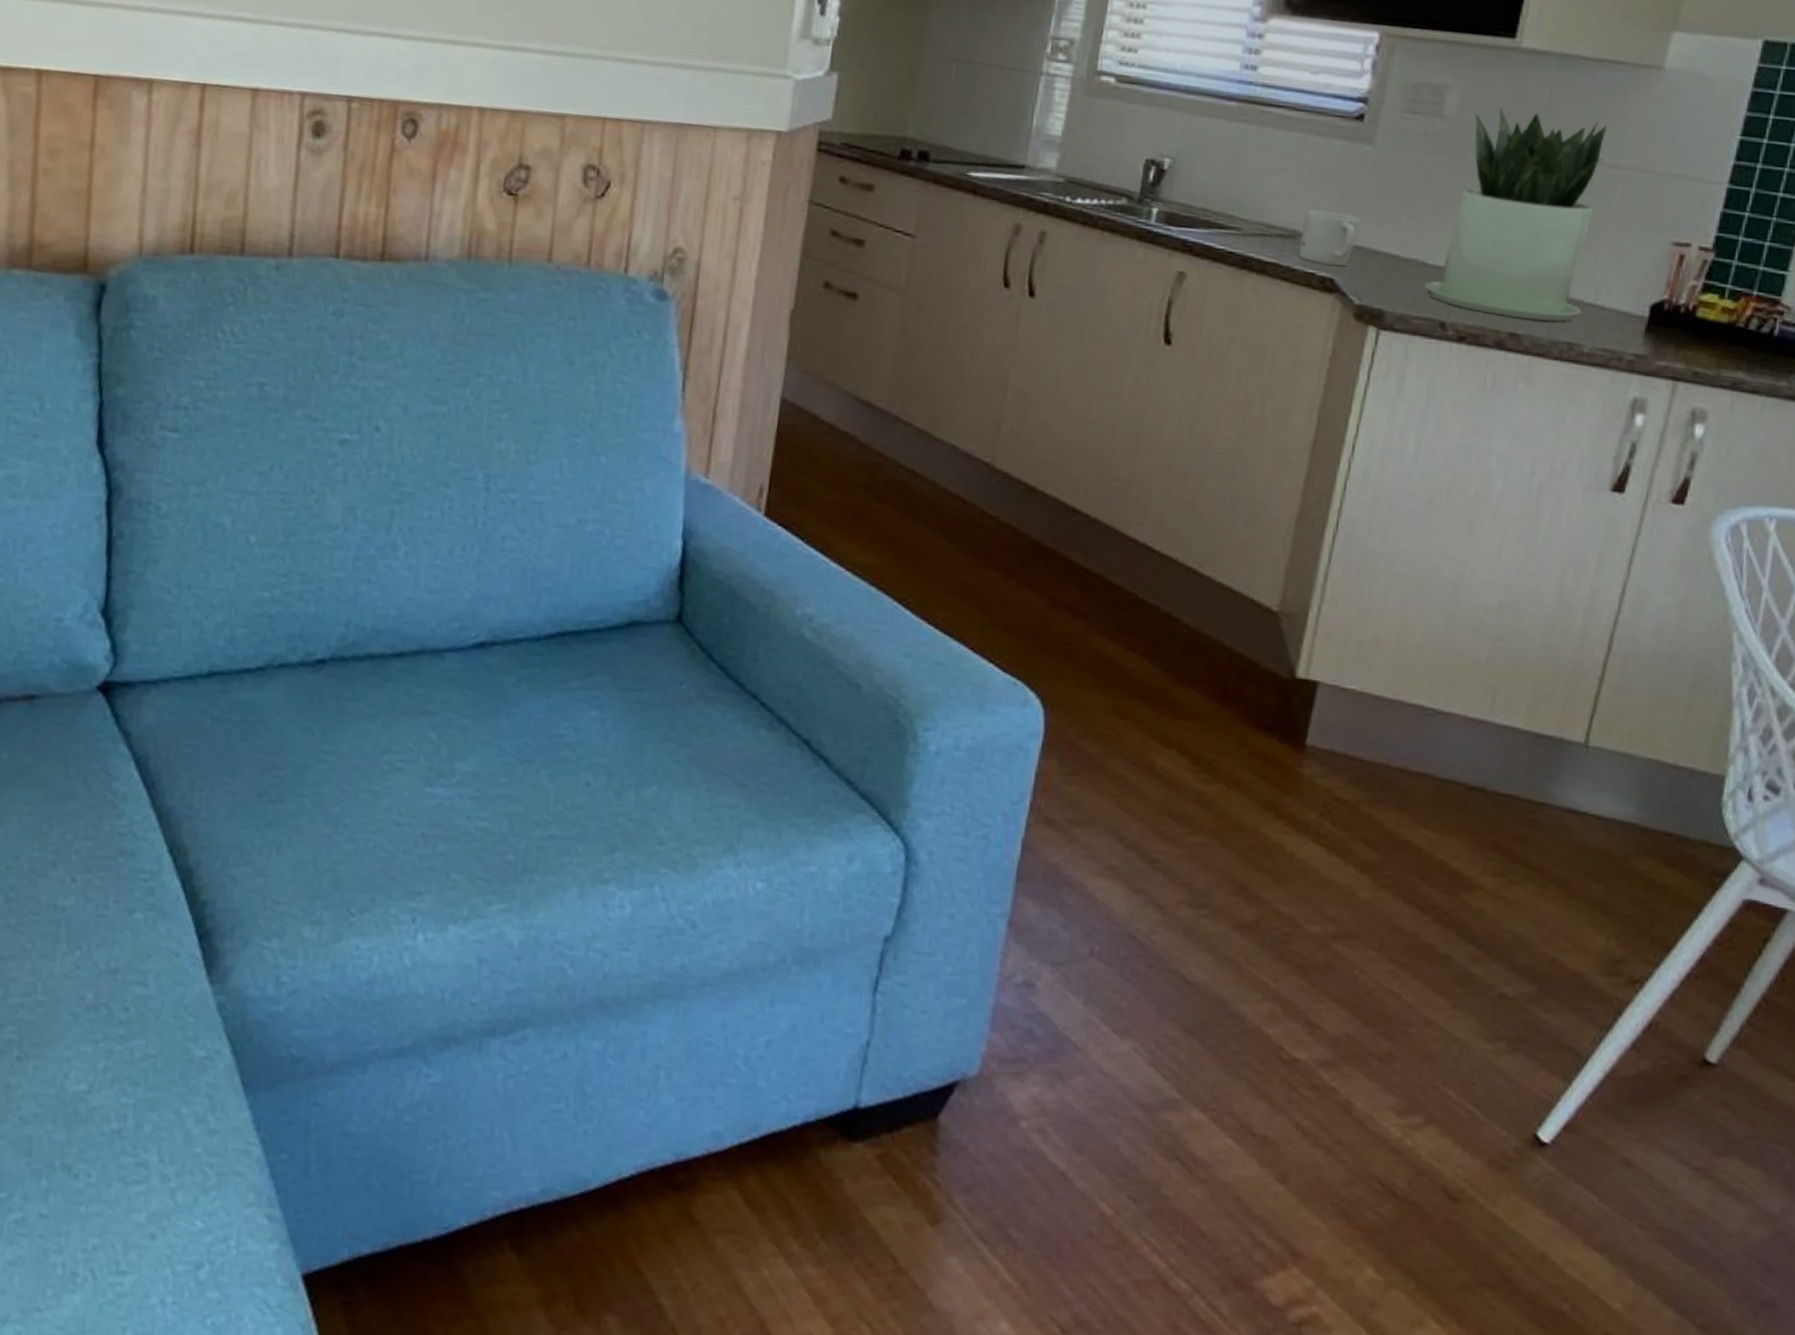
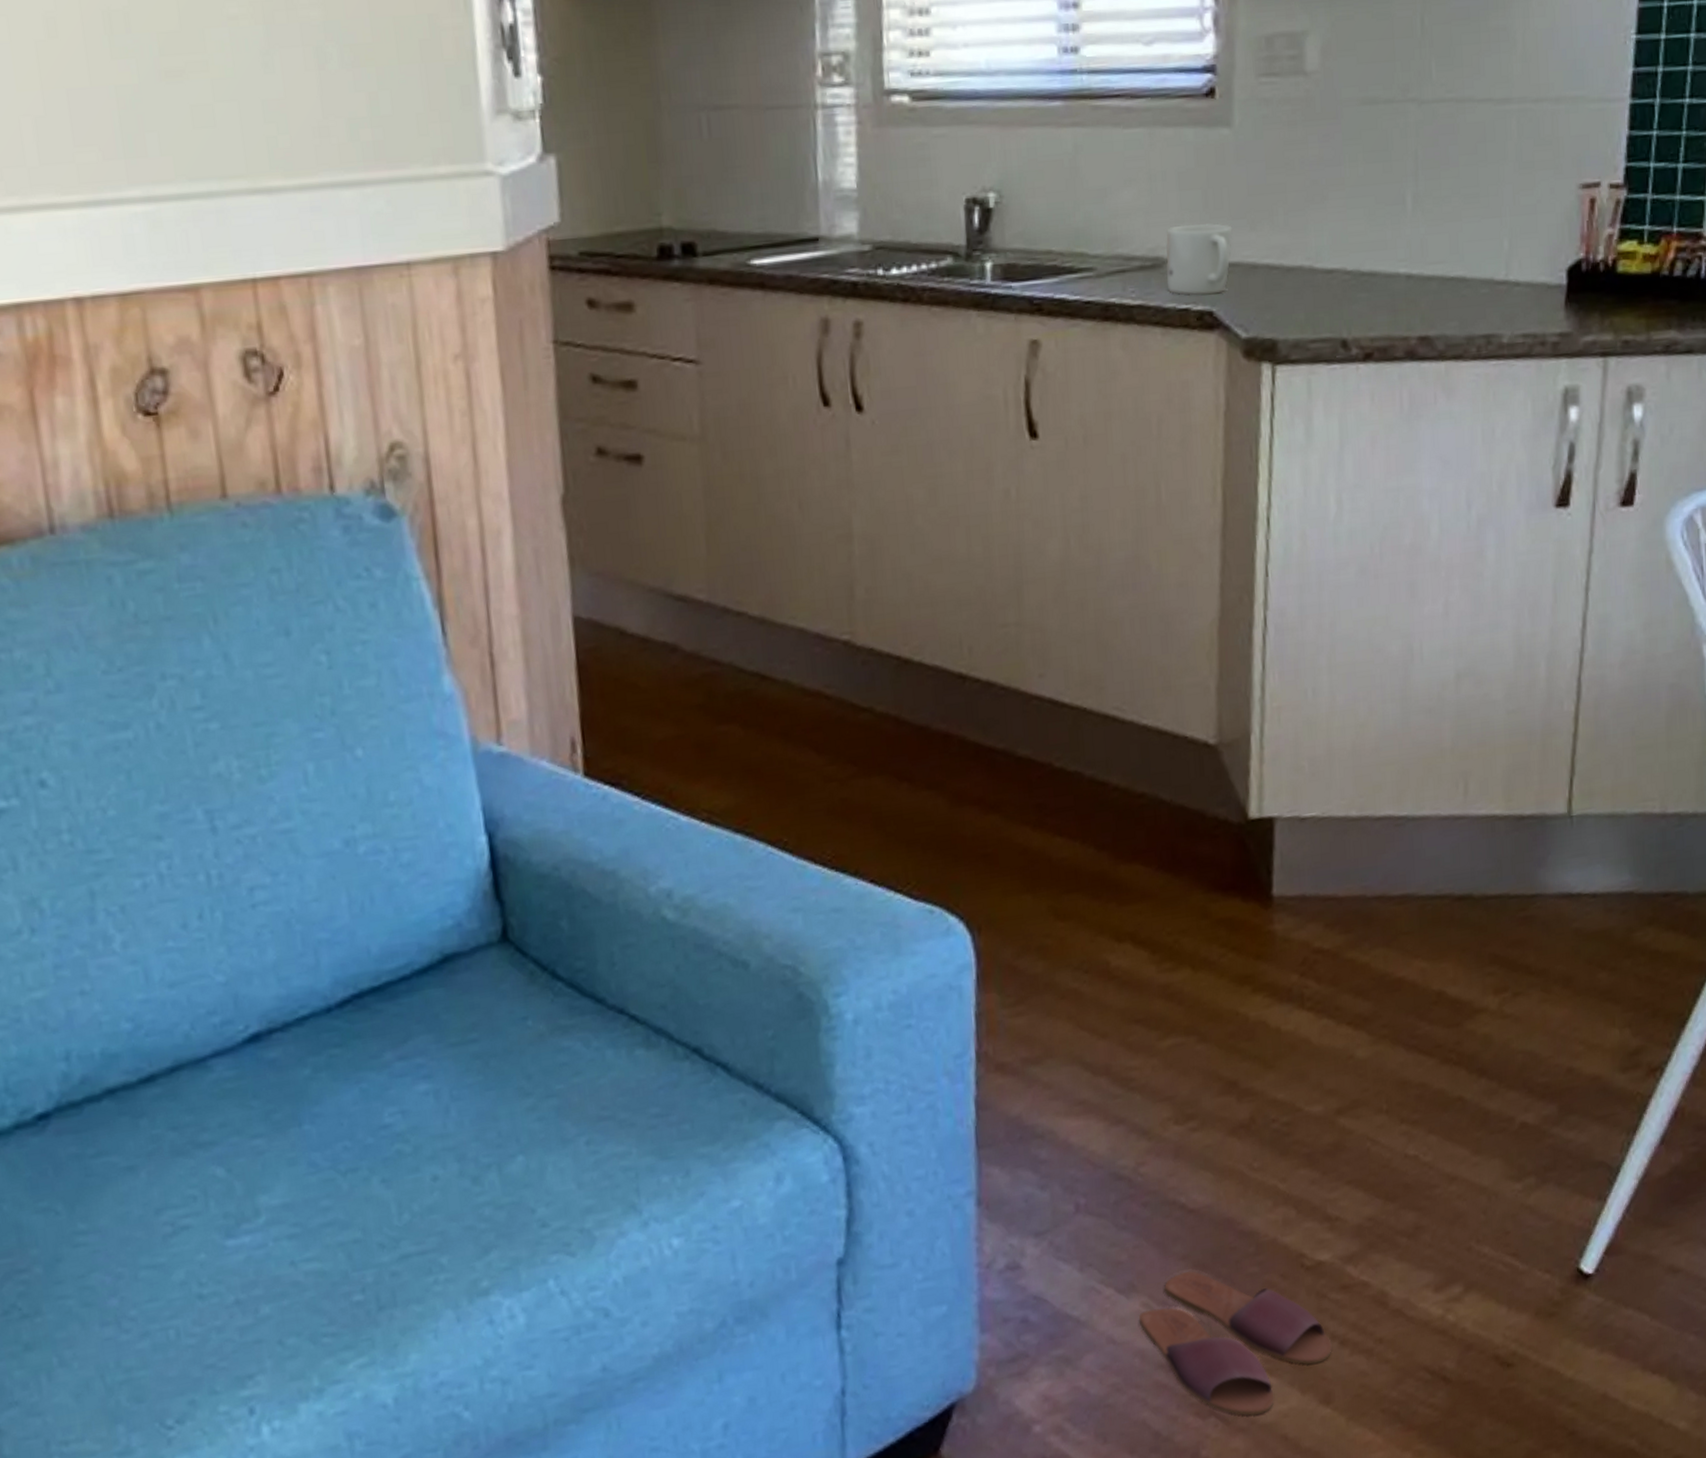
slippers: none [1127,1031,1295,1173] -> present [1138,1271,1332,1416]
planter: present [1424,107,1608,321] -> none [1317,46,1494,318]

